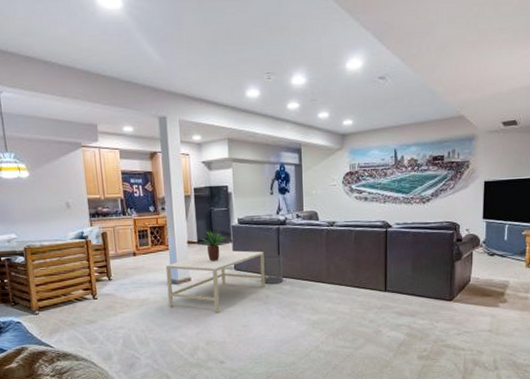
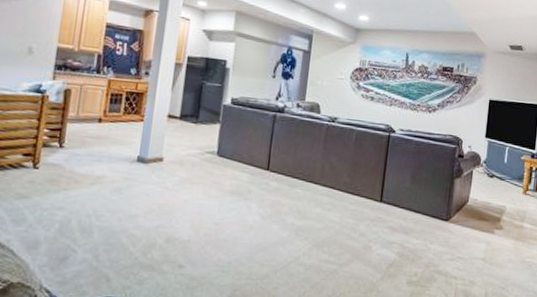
coffee table: present [165,250,265,313] -> none [129,130,254,204]
potted plant: present [200,227,227,261] -> none [183,102,215,142]
waste bin: present [263,254,284,284] -> none [249,143,276,178]

